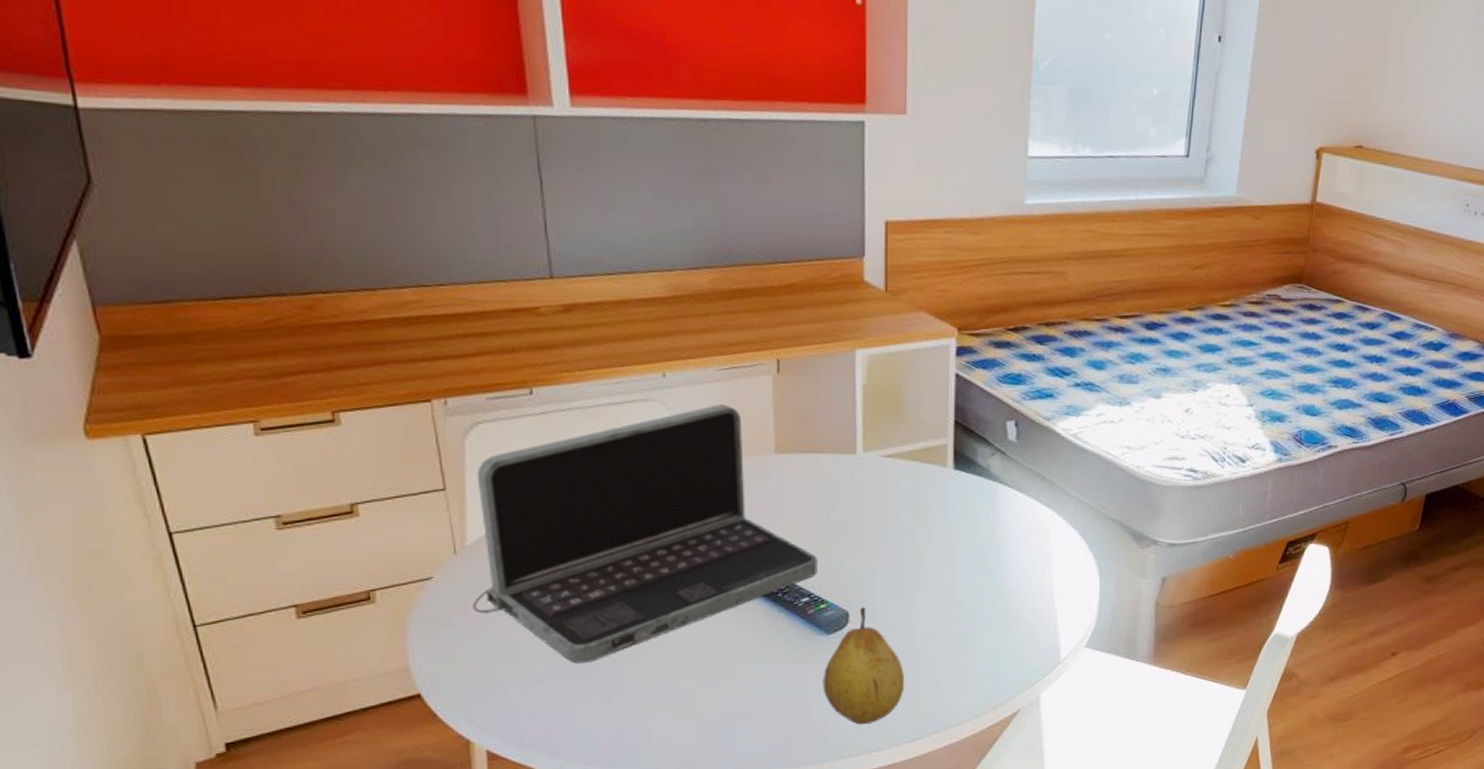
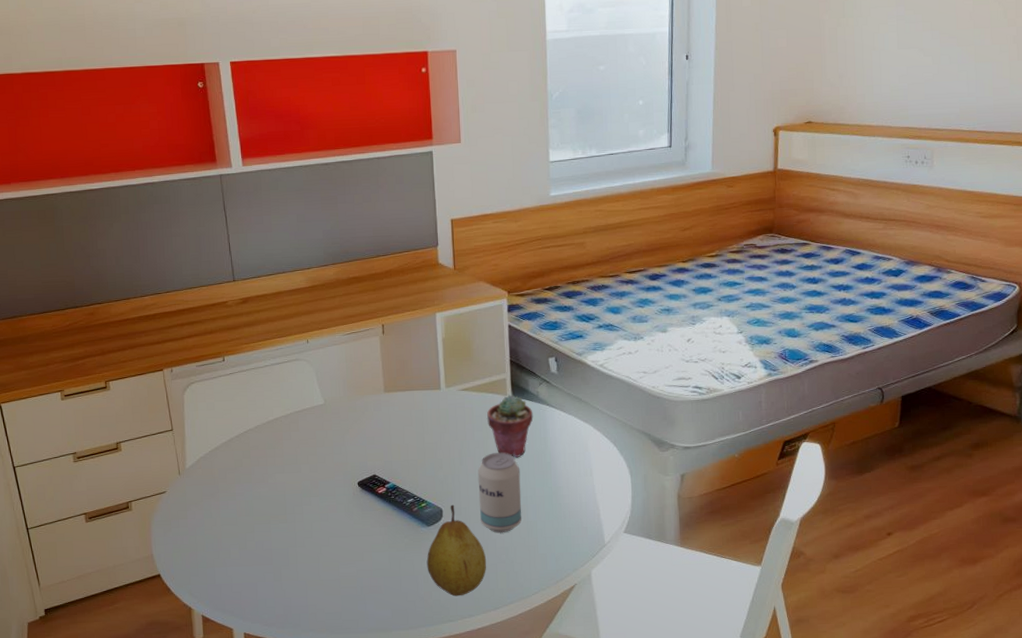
laptop: present [473,404,817,664] -> none [191,359,418,551]
beverage can: none [900,541,958,644] -> present [477,452,522,533]
potted succulent: none [917,466,981,548] -> present [486,395,533,457]

